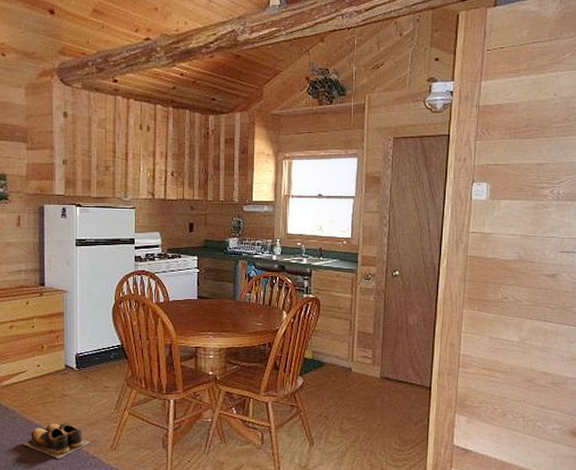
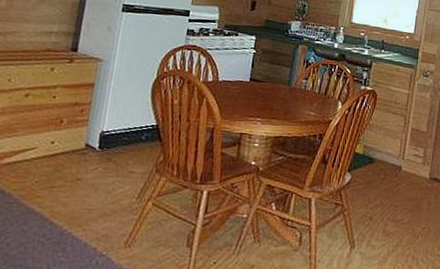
shoes: present [22,423,91,459] -> none [14,211,102,257]

